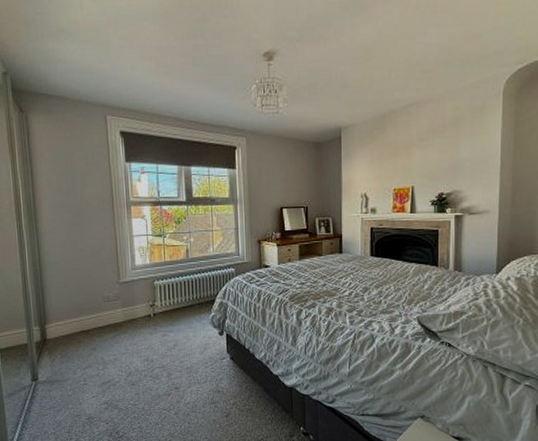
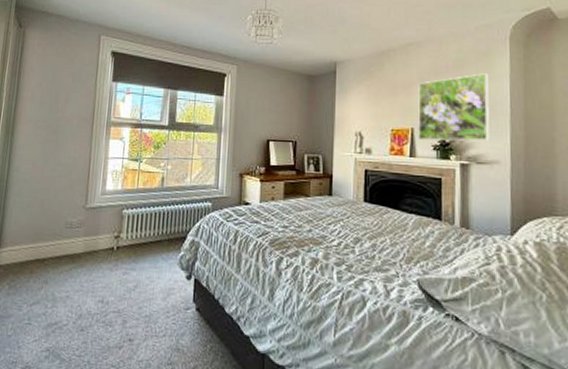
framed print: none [418,129,481,197] -> present [418,73,490,141]

